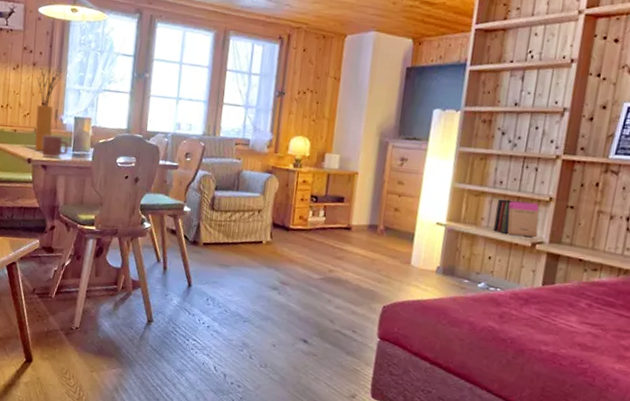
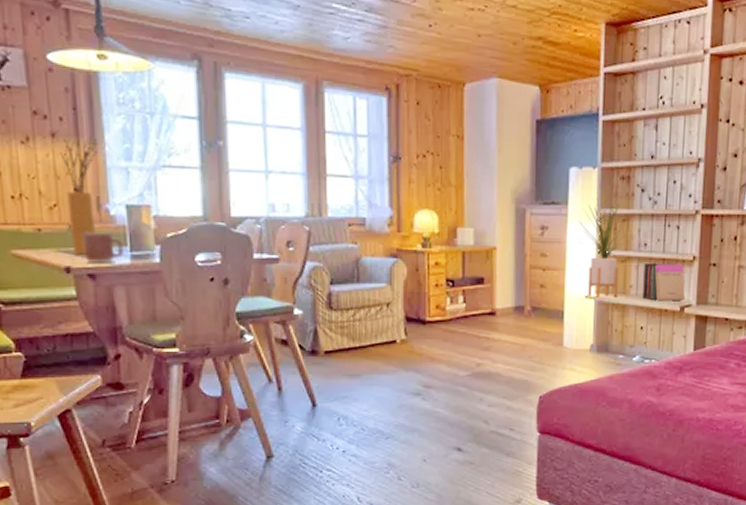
house plant: none [435,135,488,228] -> present [578,195,631,298]

